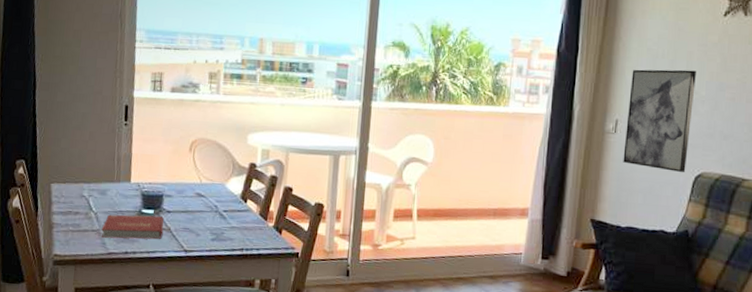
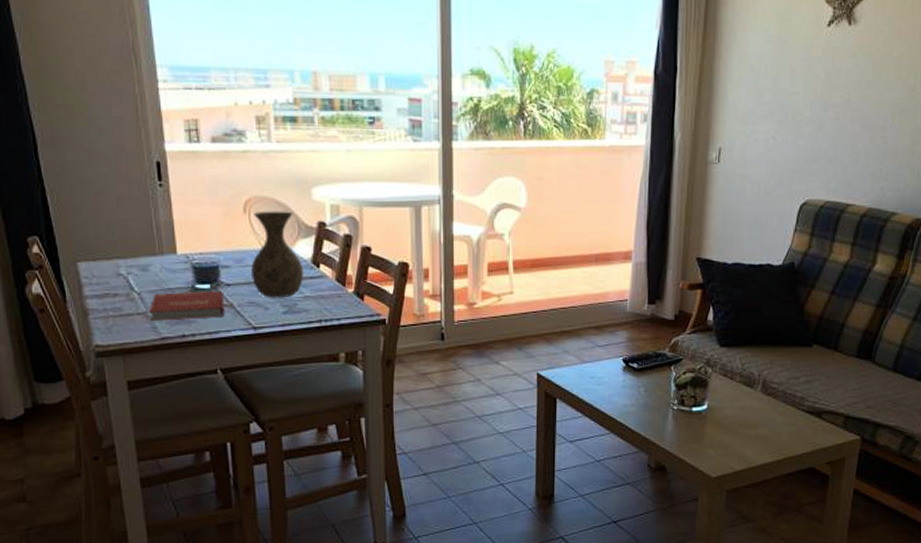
vase: none [189,151,234,227] -> present [251,211,304,298]
wall art: present [623,69,696,173] -> none [727,88,800,202]

